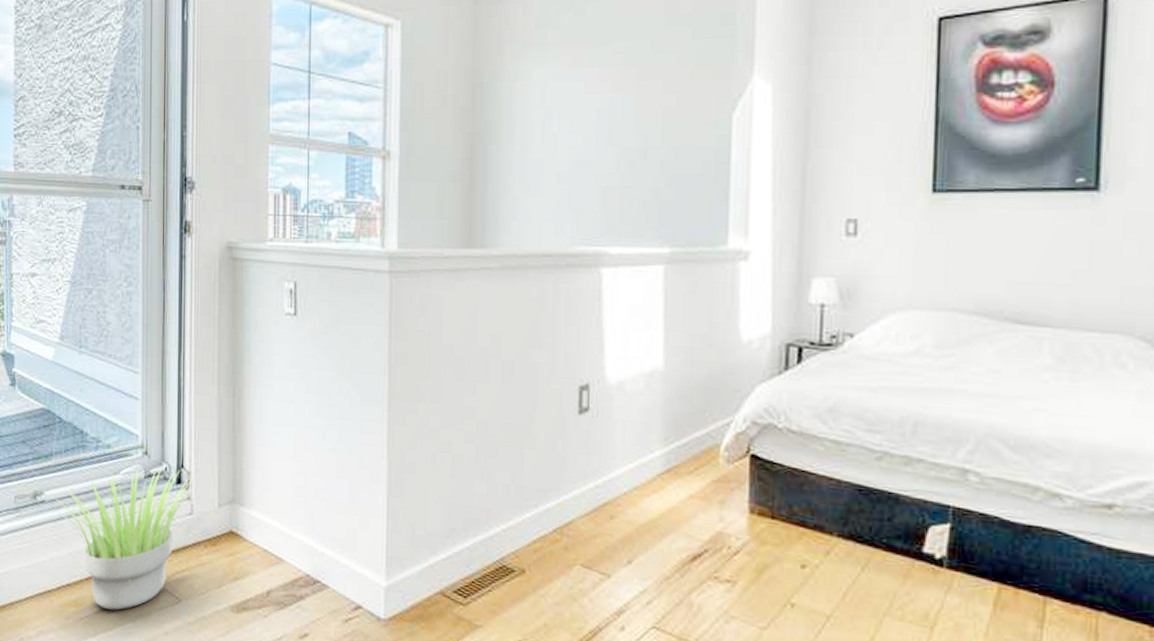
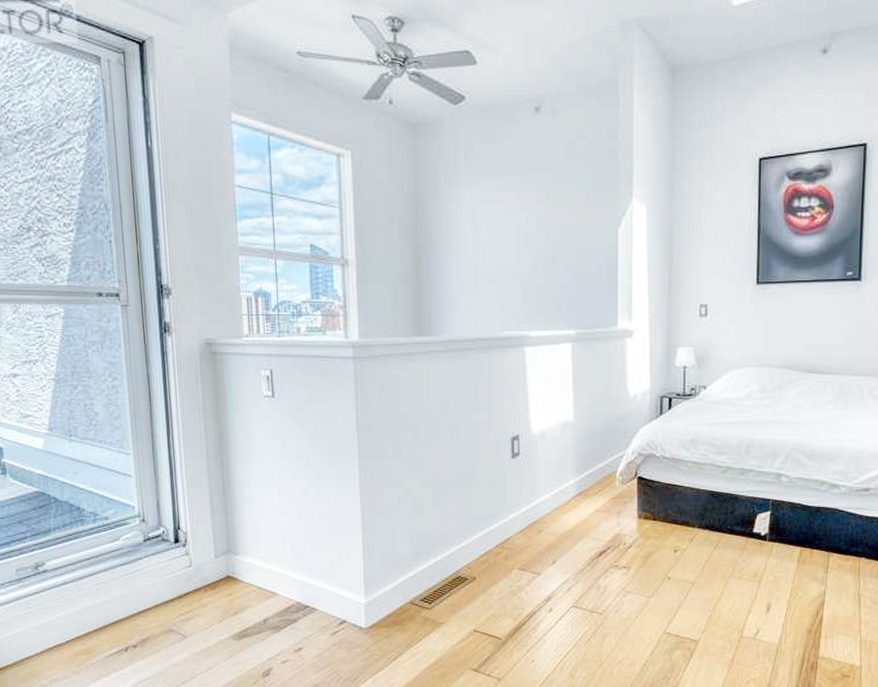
potted plant: present [54,468,196,610] -> none [57,531,192,653]

